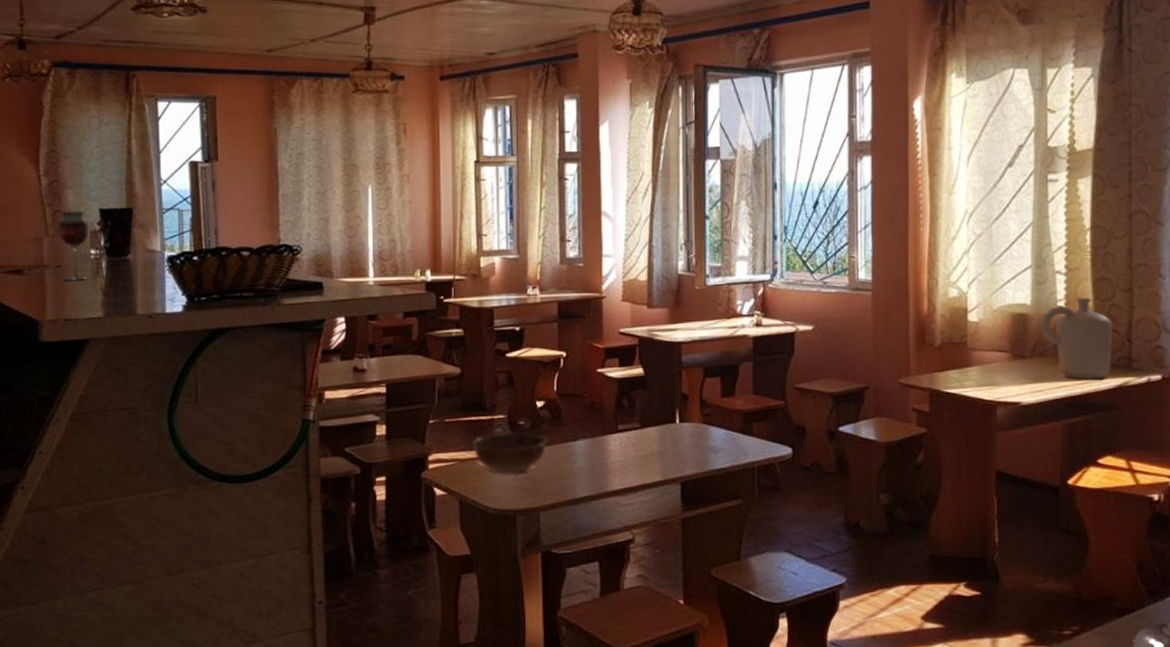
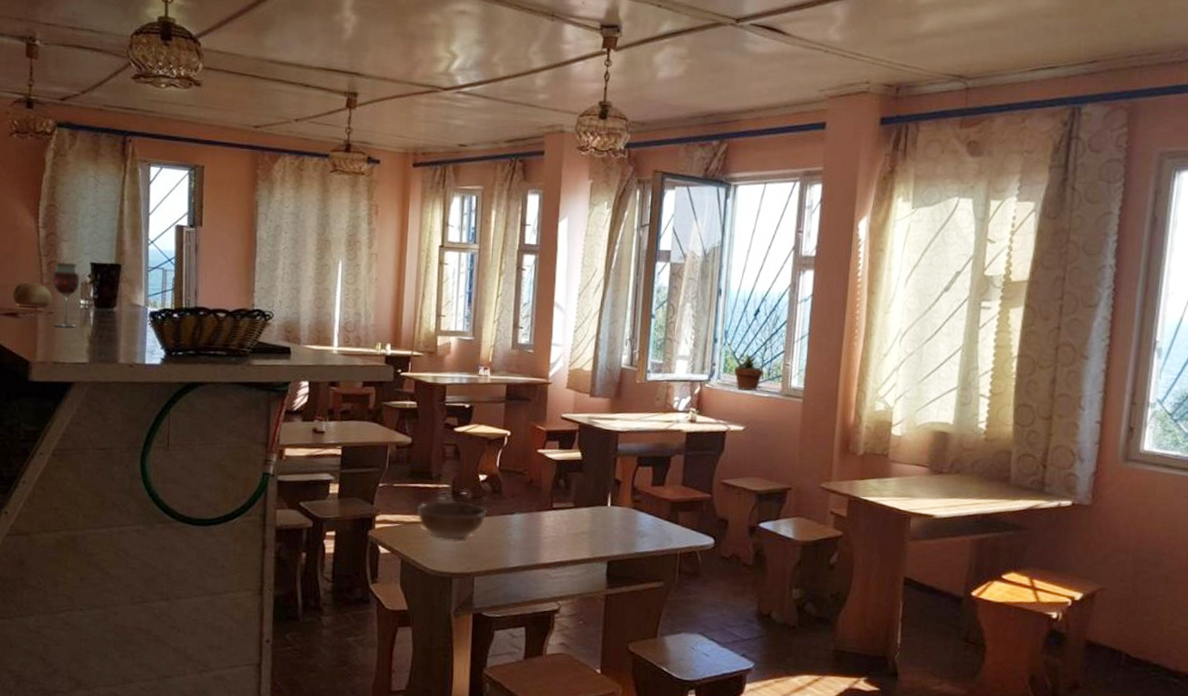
bread roll: none [16,235,60,262] -> present [13,282,52,307]
potted plant: none [796,246,830,288] -> present [733,352,765,391]
water jug: present [1041,297,1113,380] -> none [960,421,1030,500]

